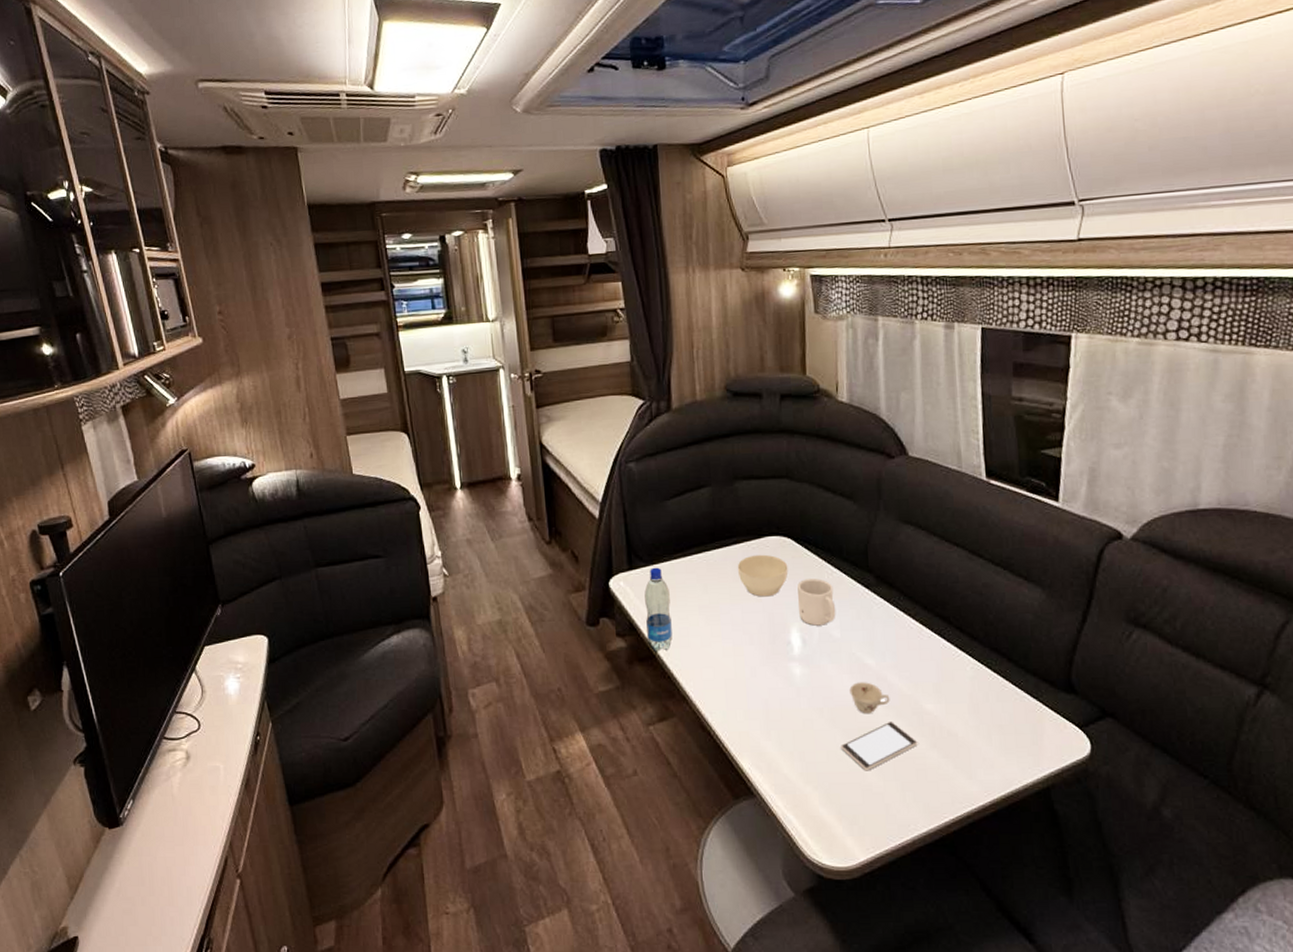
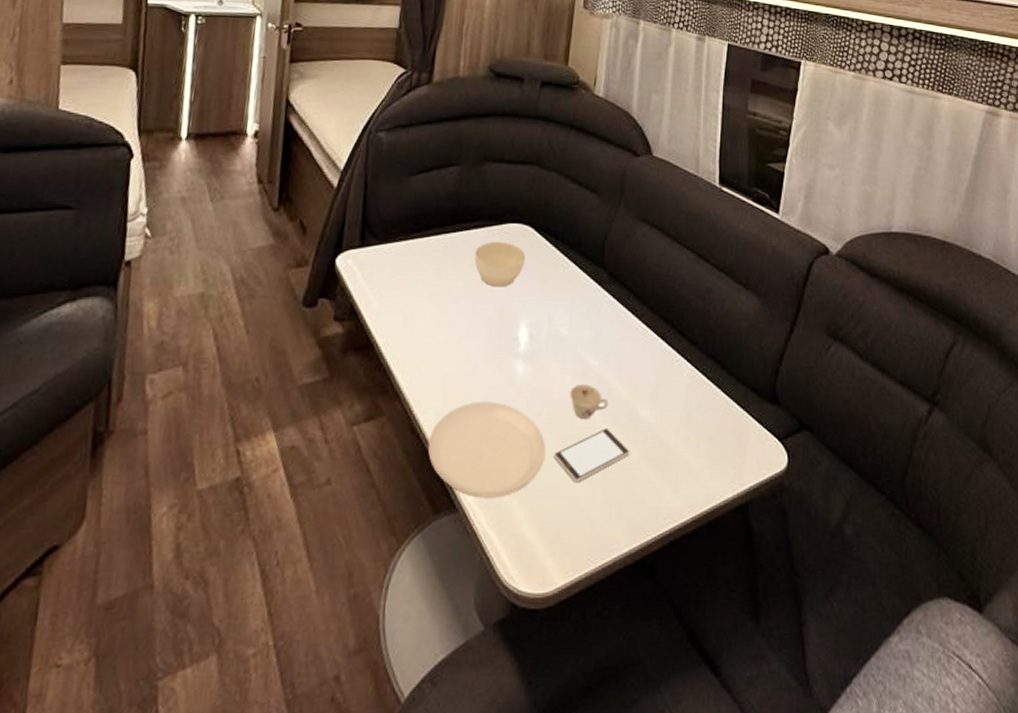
bottle: present [644,567,673,652] -> none [367,246,400,340]
plate: none [719,701,833,785] -> present [427,401,546,498]
mug: present [797,578,836,626] -> none [529,271,567,321]

